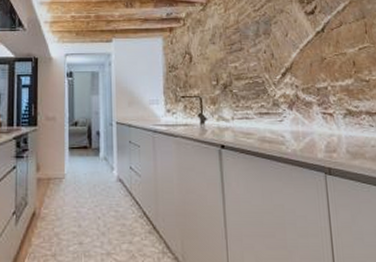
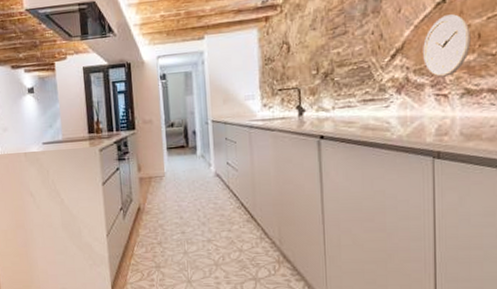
wall clock: none [308,43,348,97] -> present [423,14,471,77]

